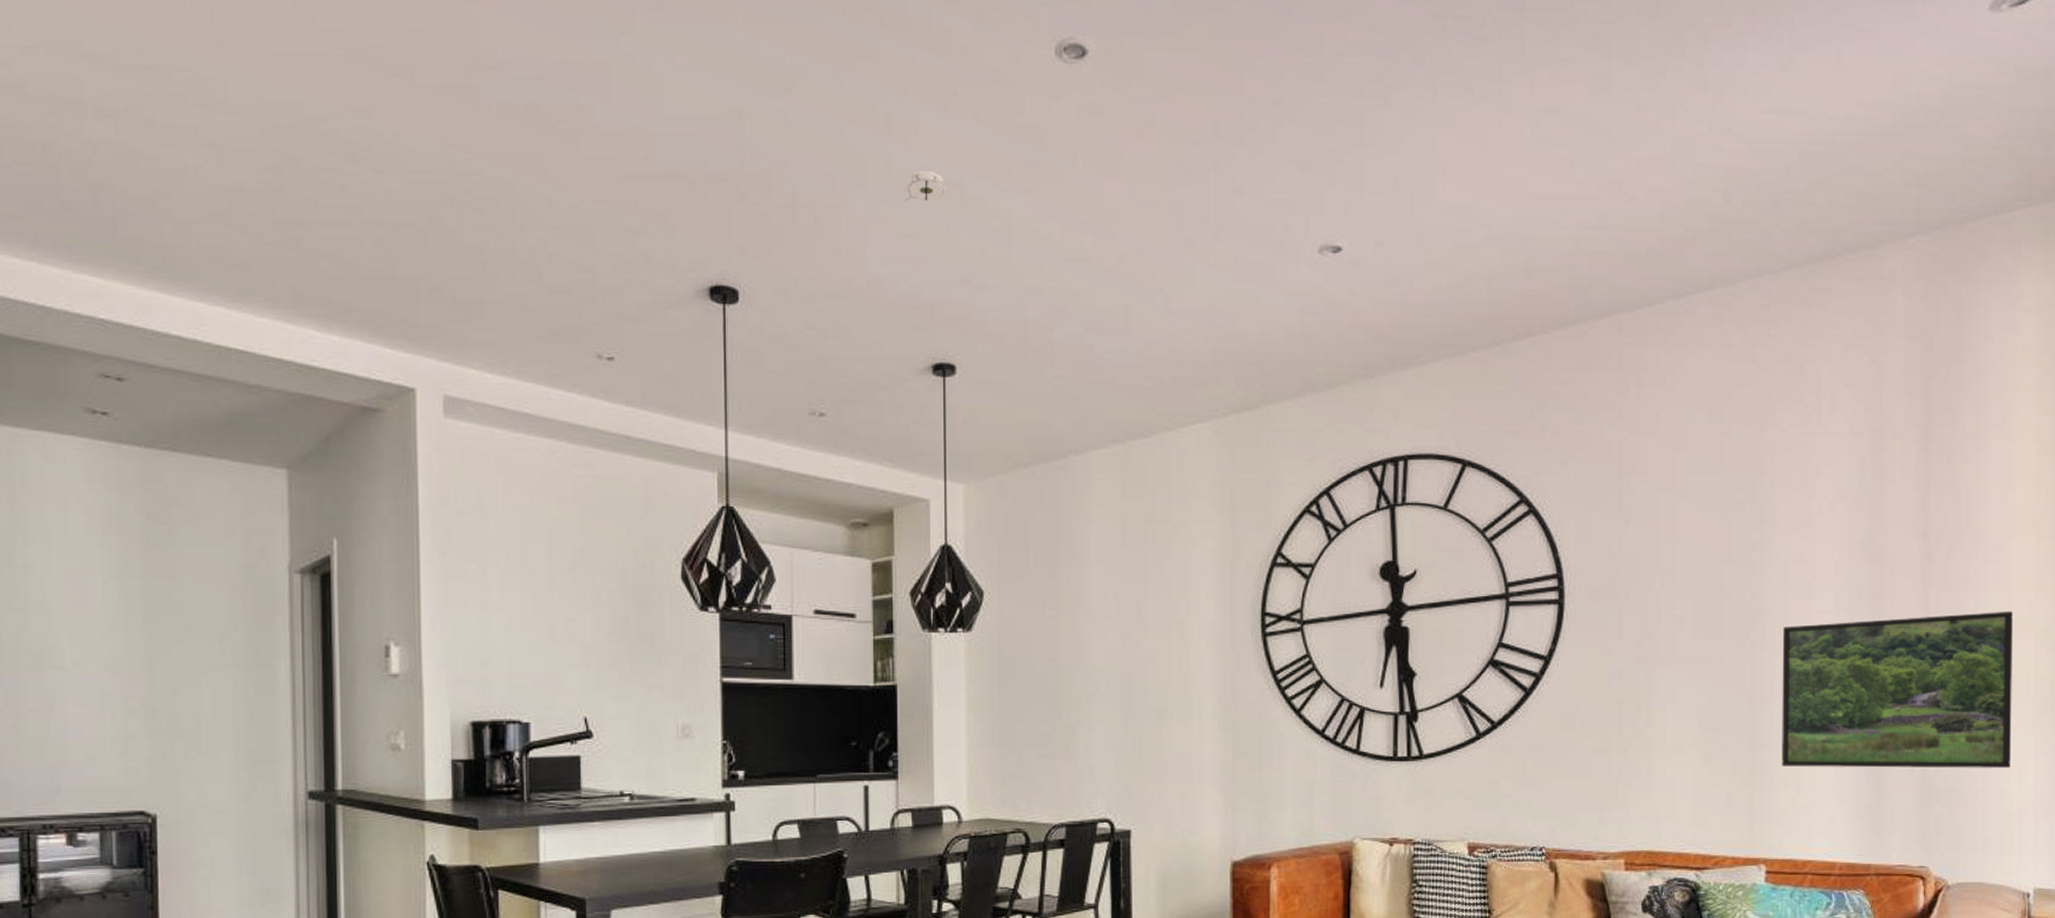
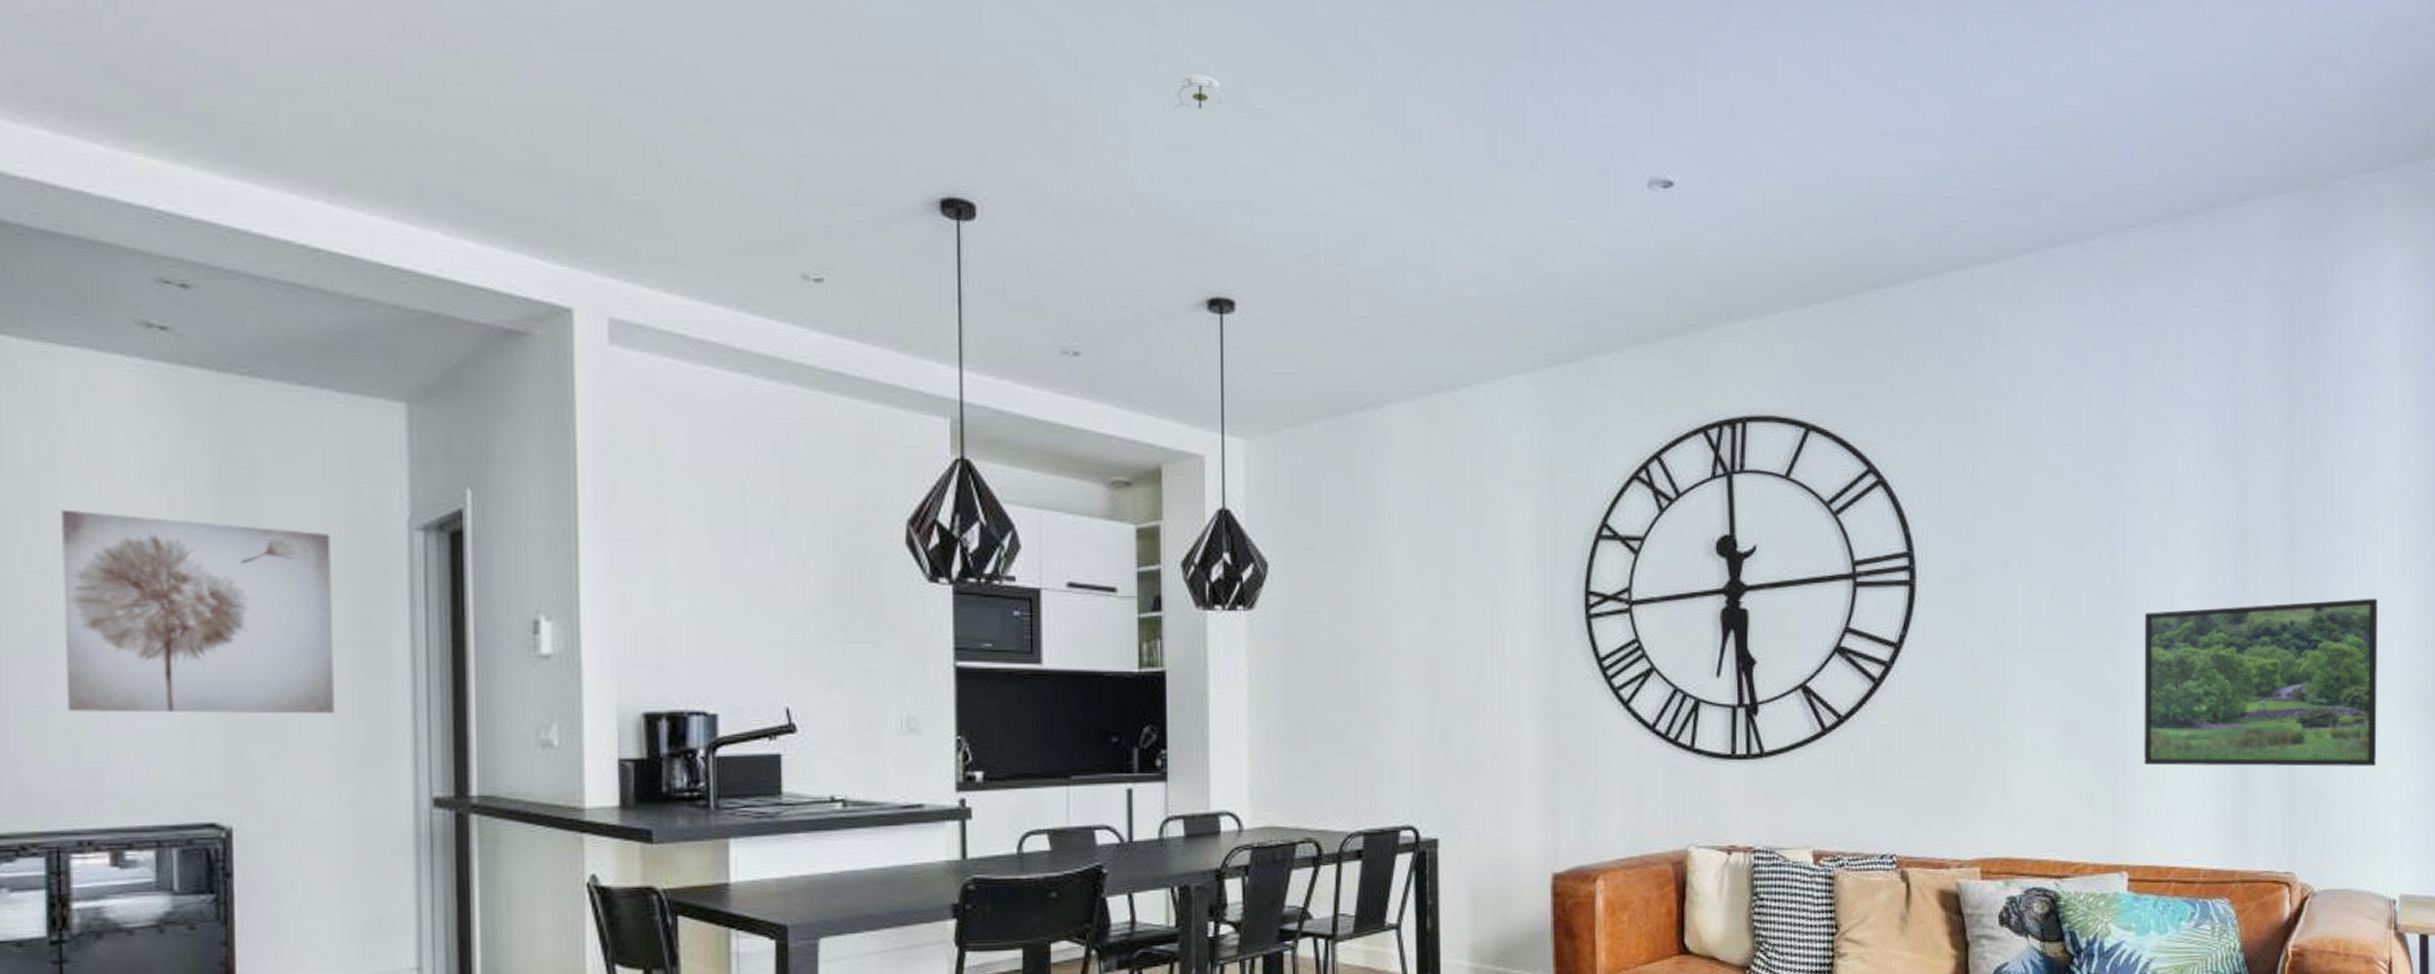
wall art: none [30,560,233,723] -> present [61,509,334,714]

